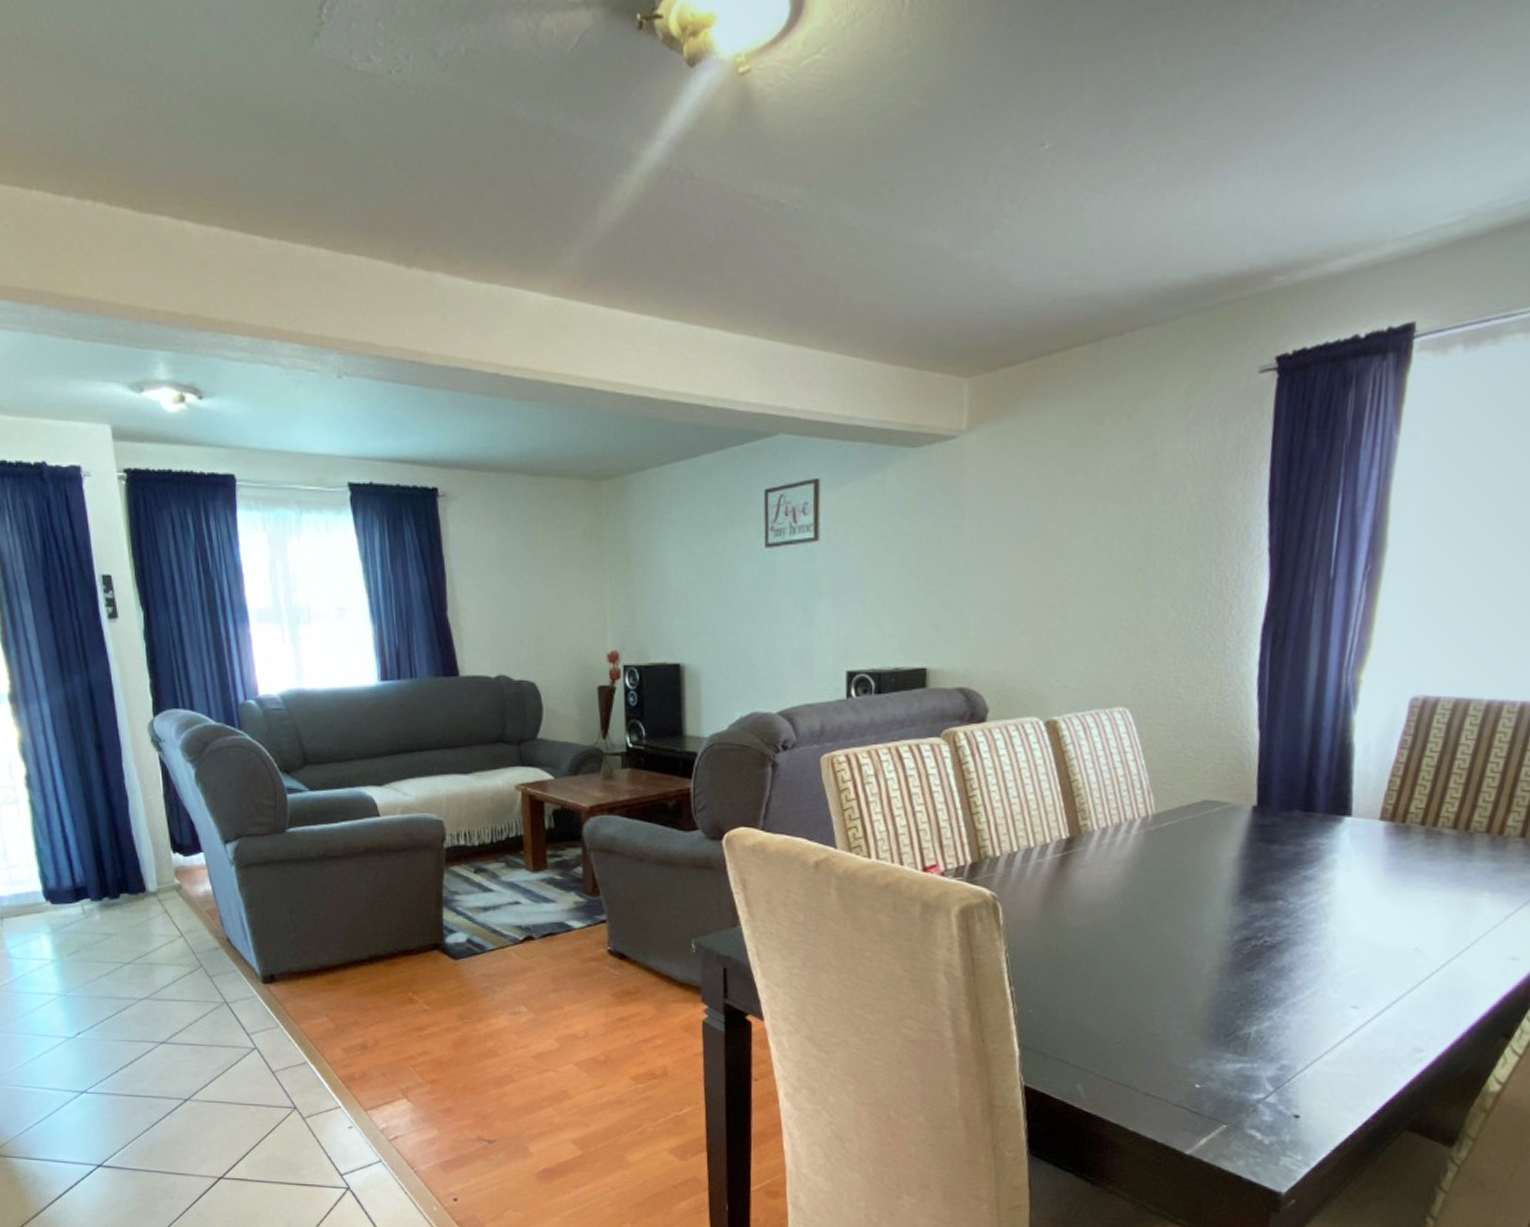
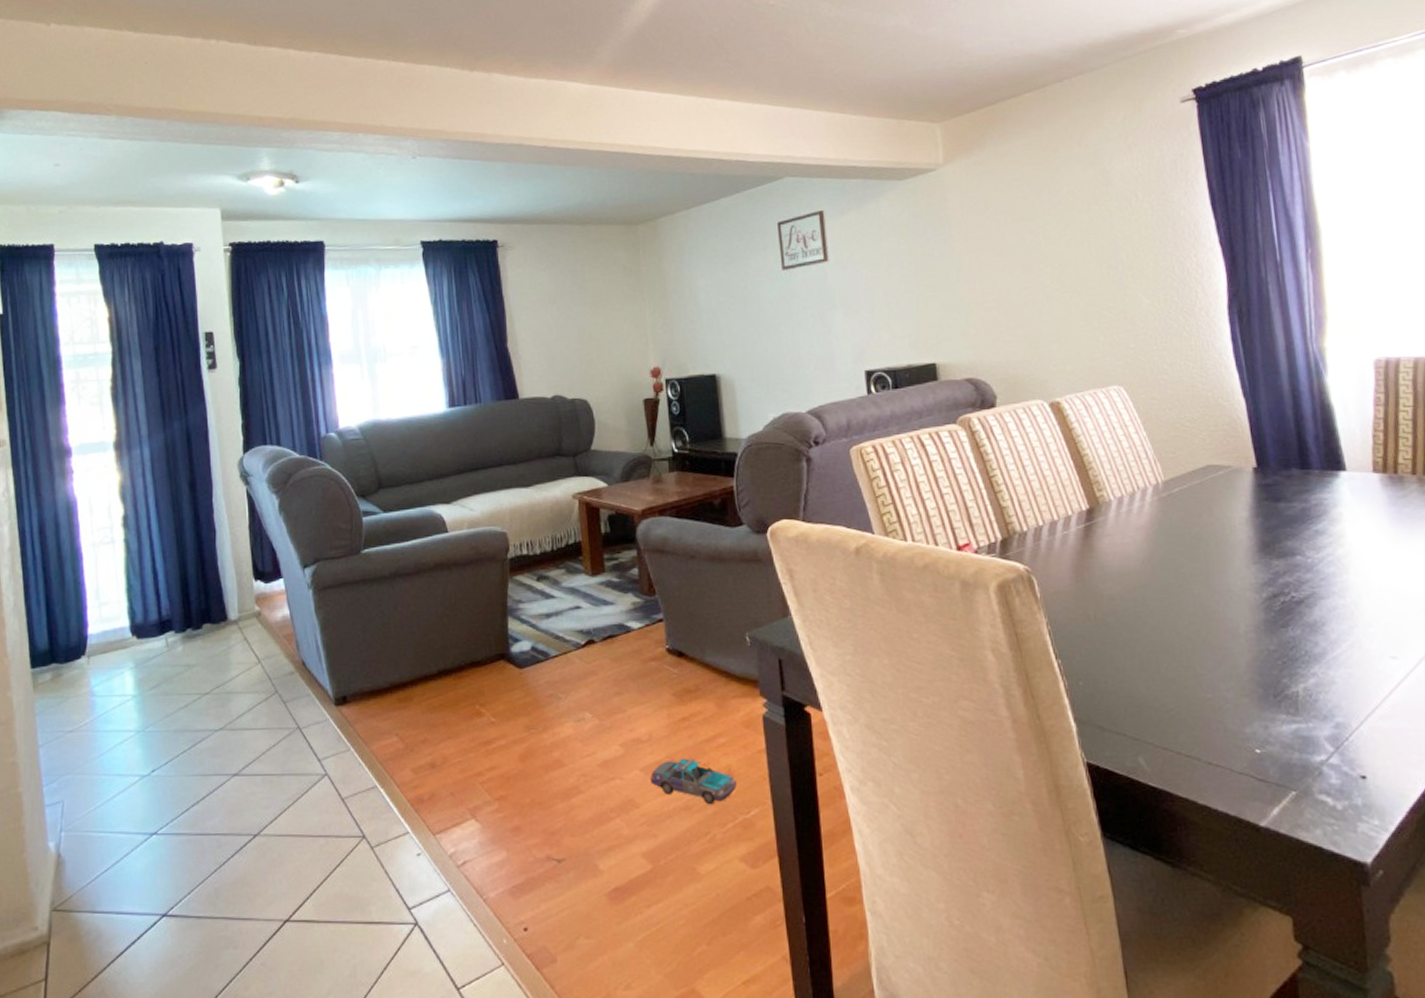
toy car: none [583,1056,671,1101] -> present [649,757,737,805]

